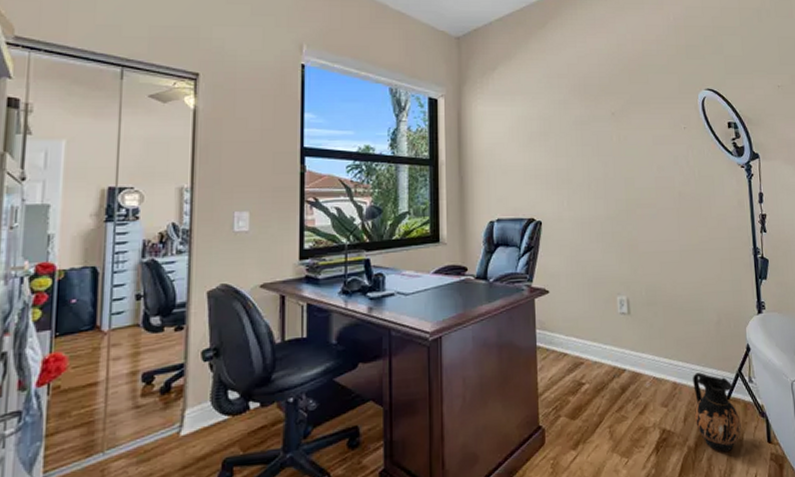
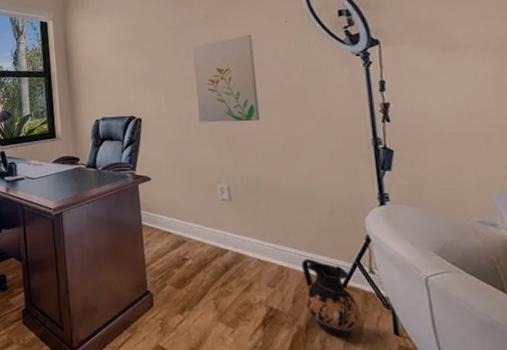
wall art: none [598,138,659,229] -> present [192,35,260,122]

